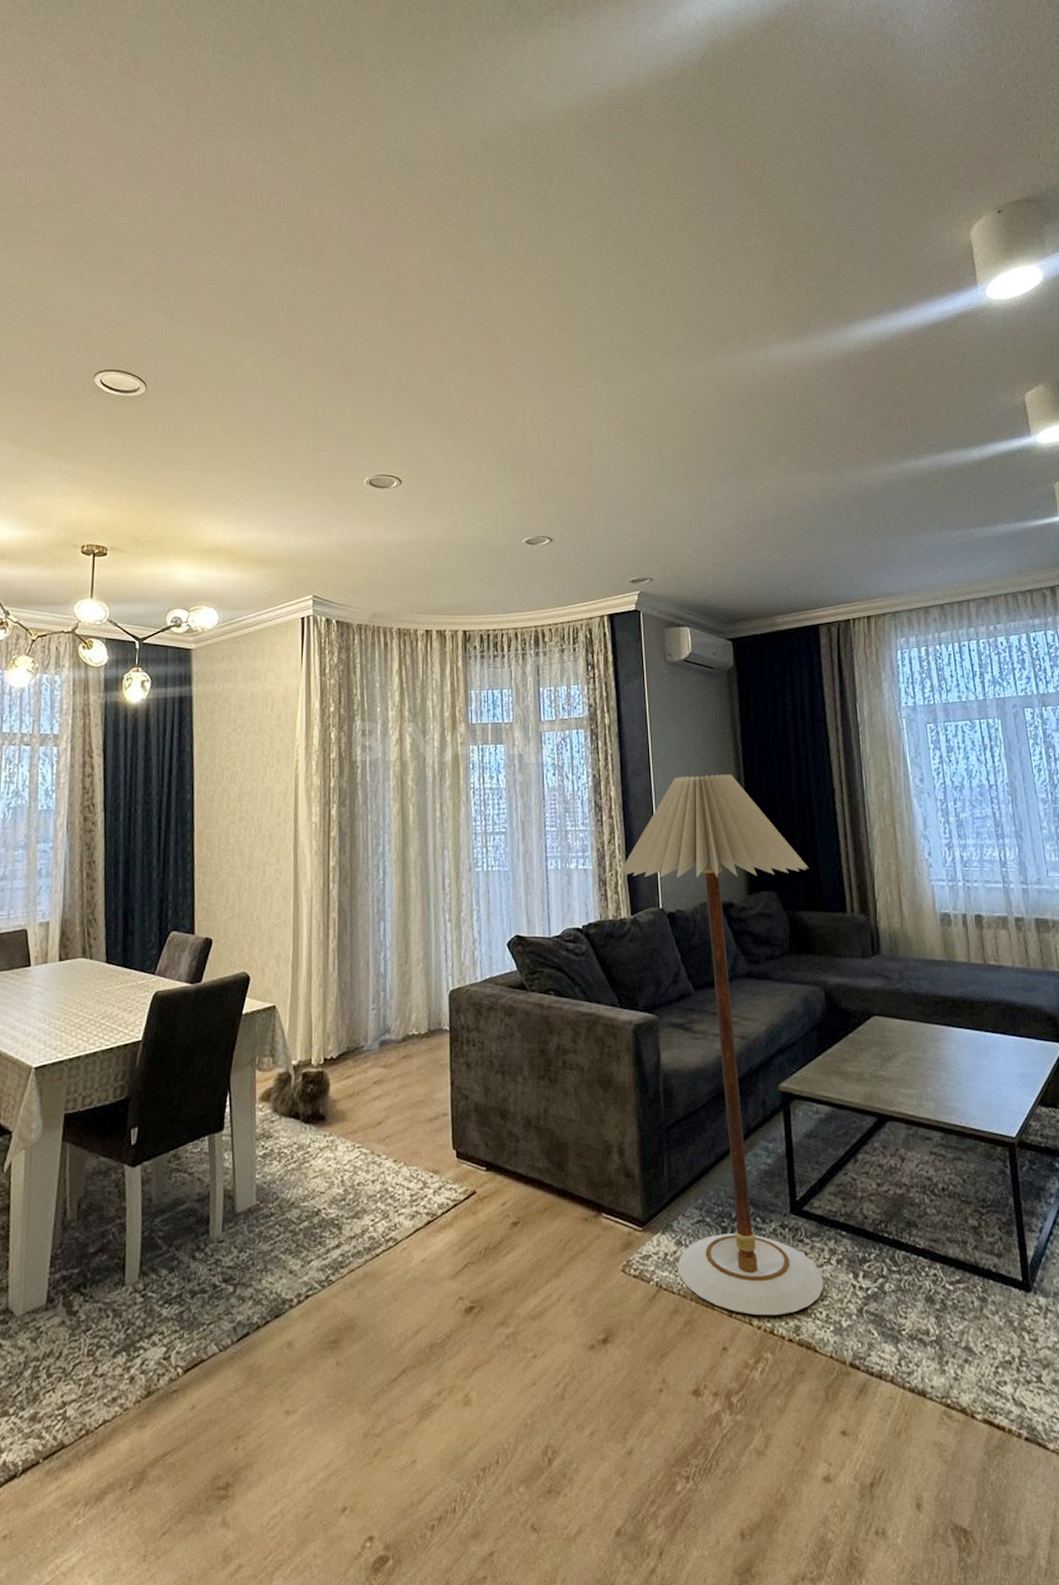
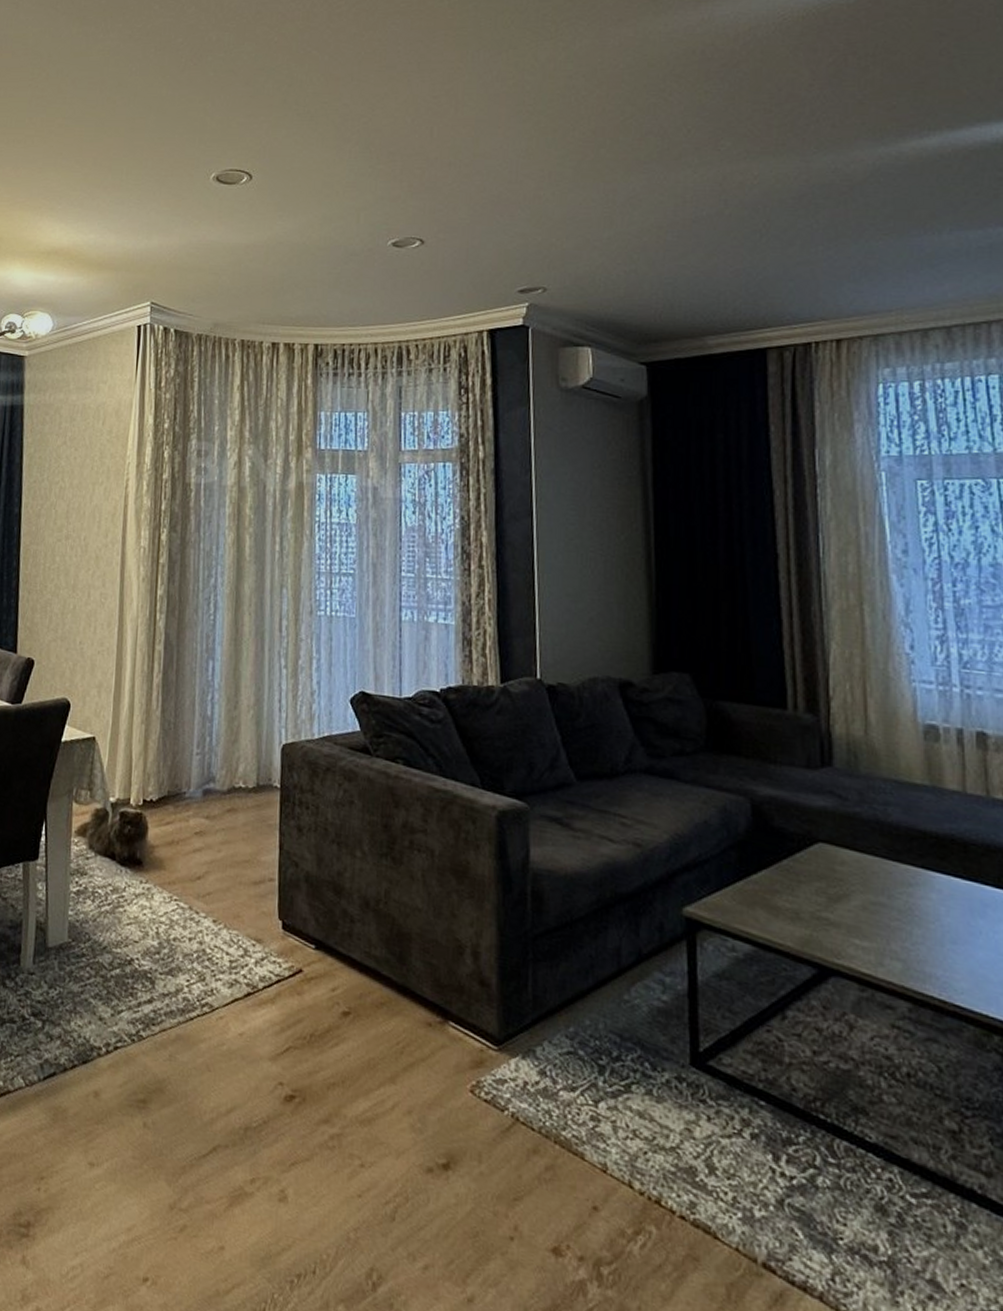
floor lamp: present [620,774,823,1316] -> none [489,525,737,1186]

